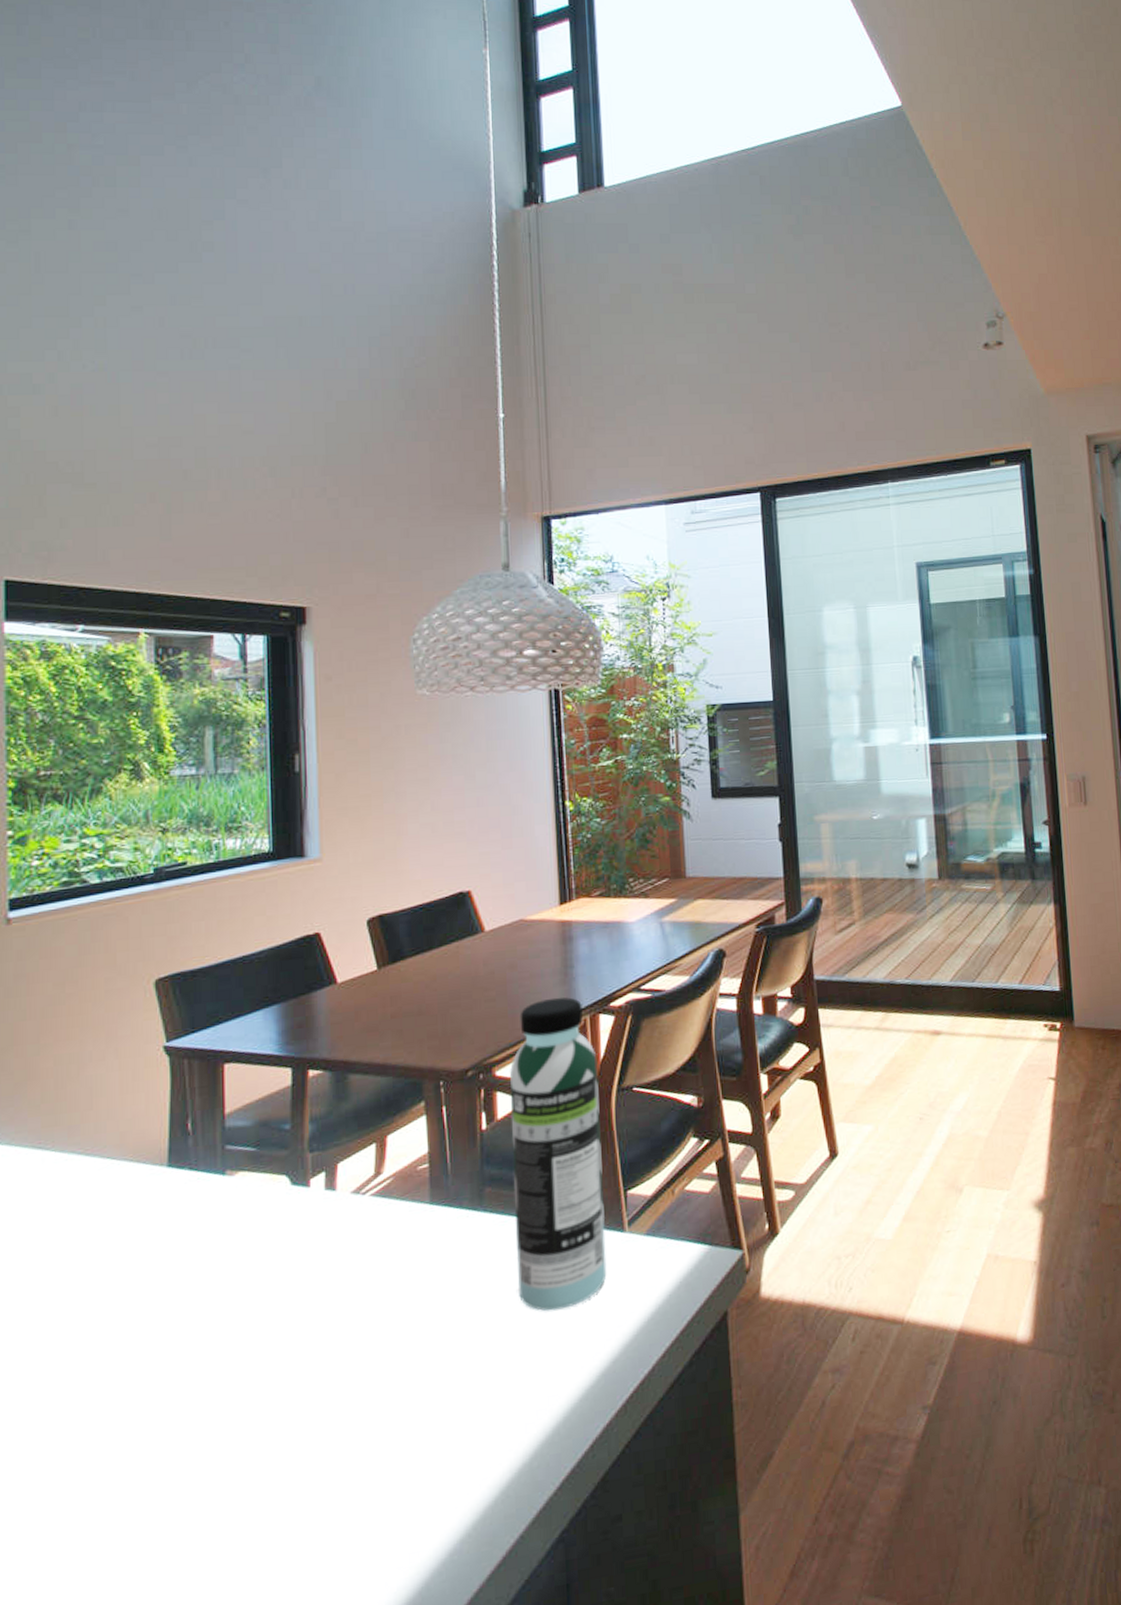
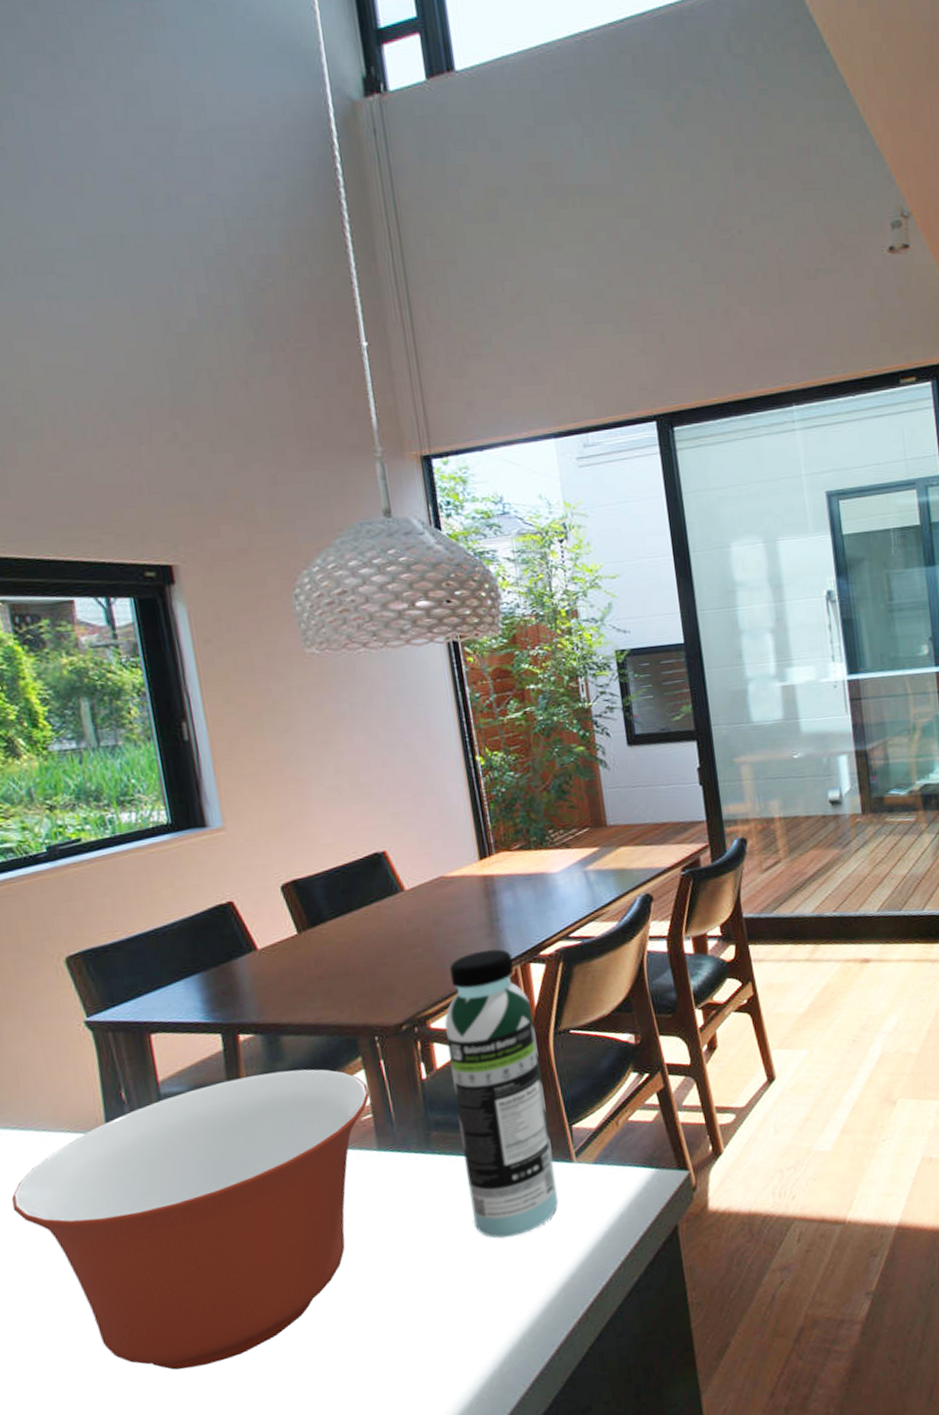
mixing bowl: none [65,1110,429,1434] -> present [12,1069,370,1370]

